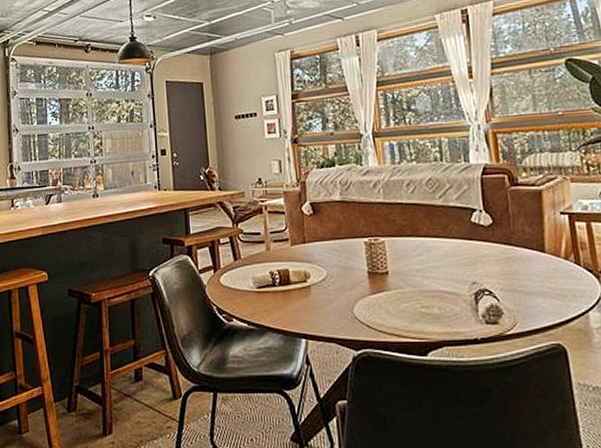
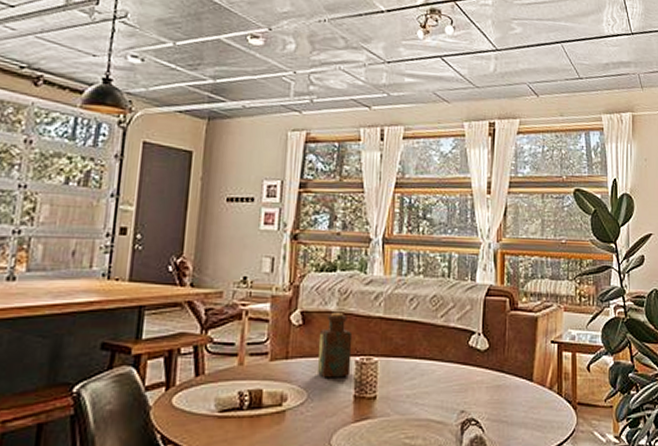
bottle: none [328,200,362,258] -> present [317,312,353,378]

